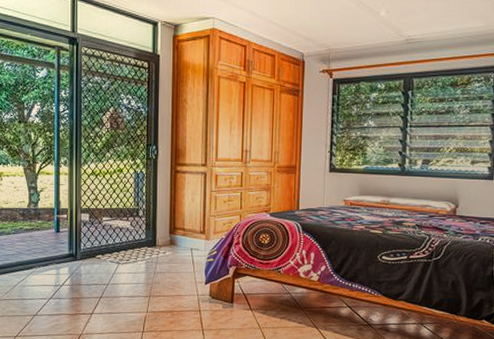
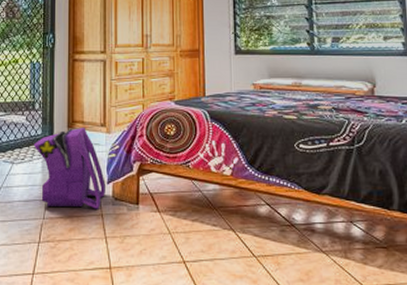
backpack: none [138,234,203,306] -> present [34,128,105,209]

